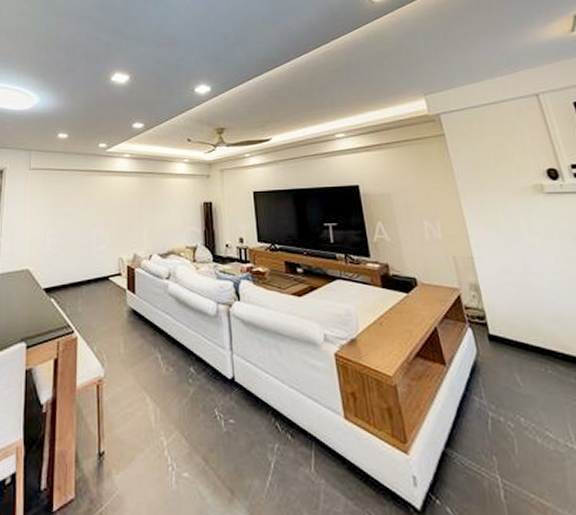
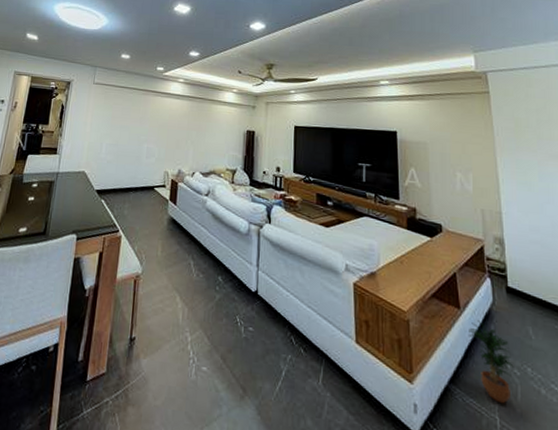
potted plant: none [457,375,508,461] -> present [469,320,514,404]

